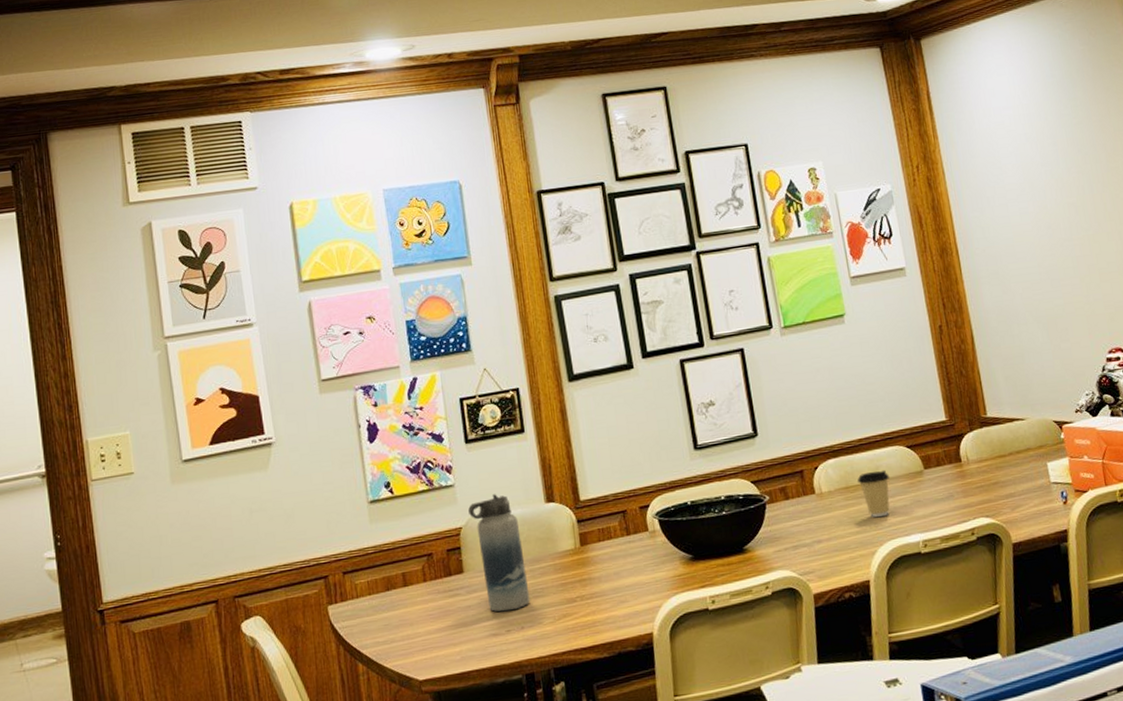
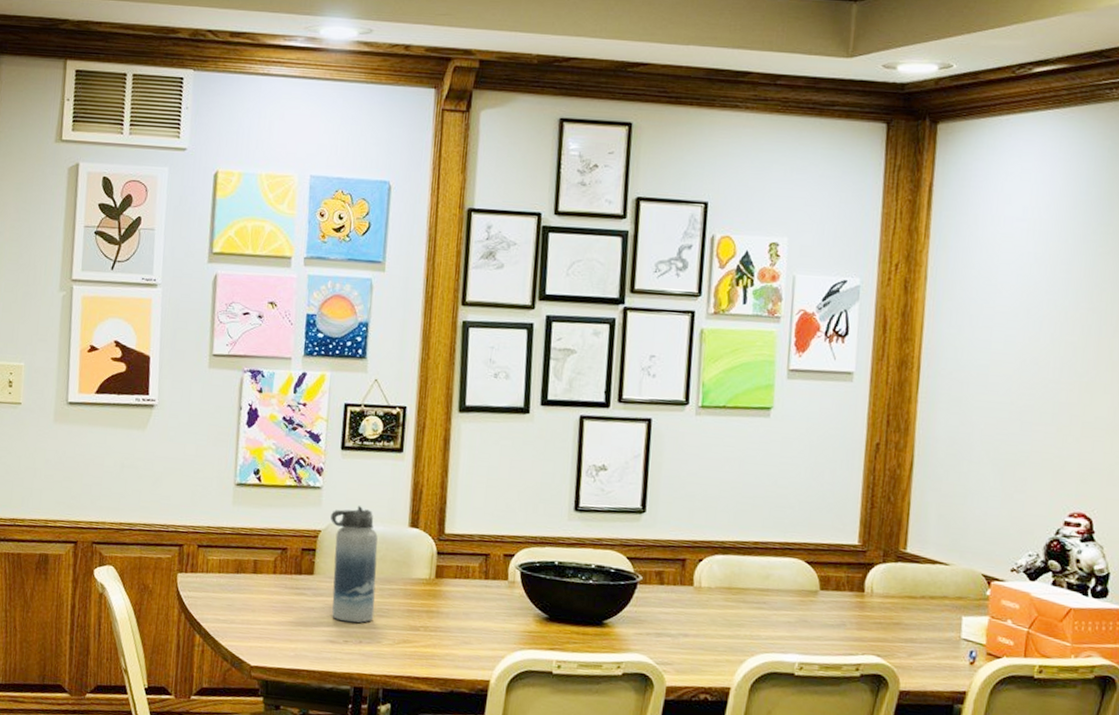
coffee cup: present [857,470,890,518] -> none [743,578,779,628]

